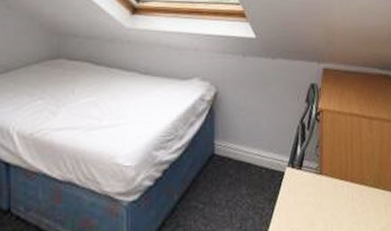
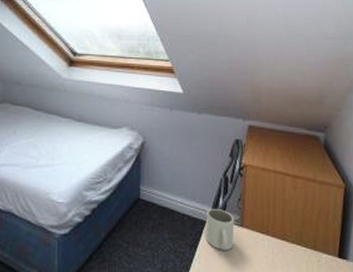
mug: none [284,157,314,202] -> present [205,208,235,250]

